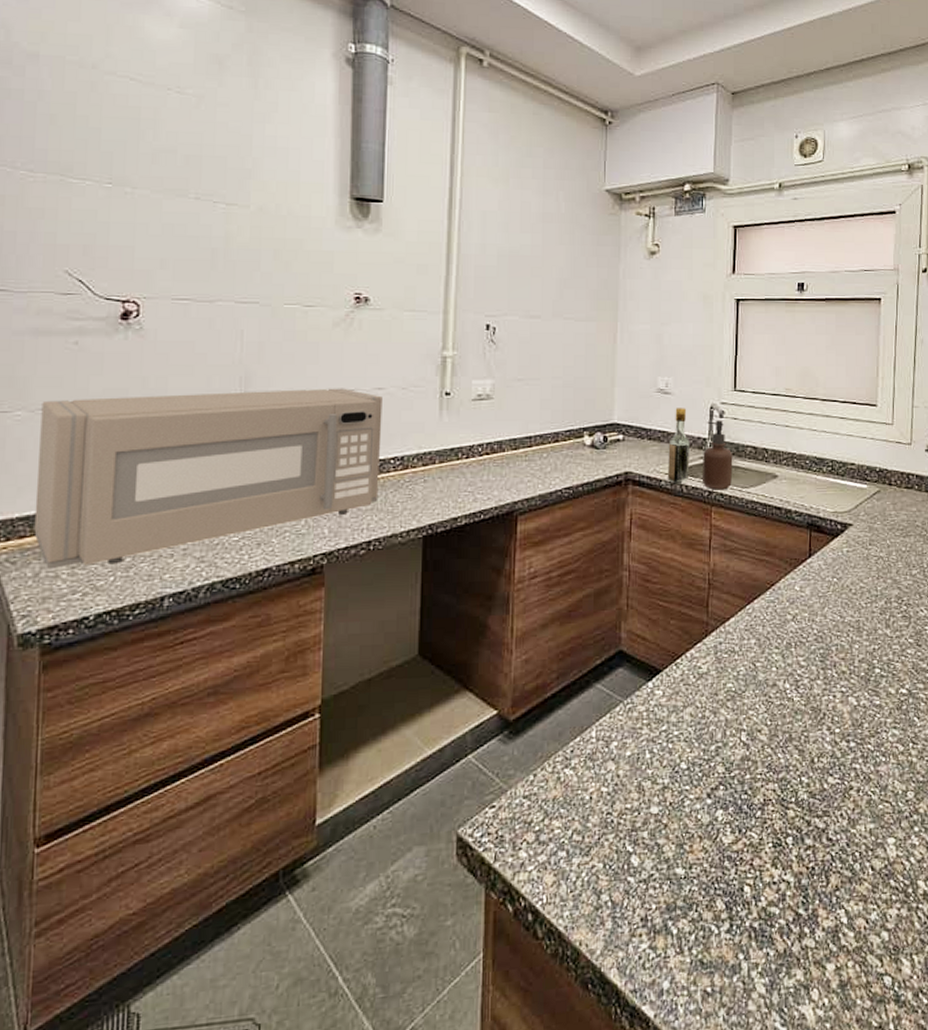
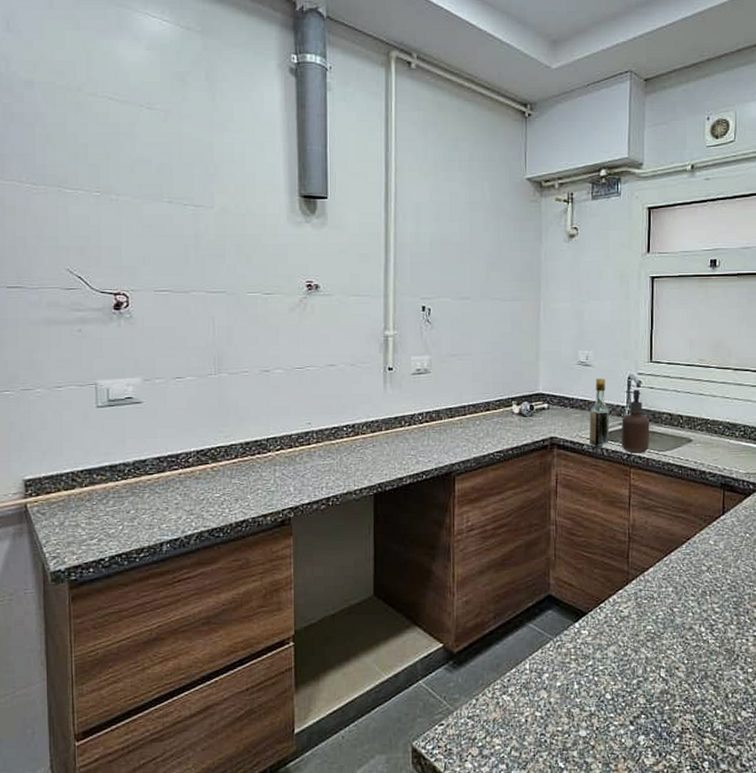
microwave: present [34,388,383,570] -> none [56,365,335,520]

